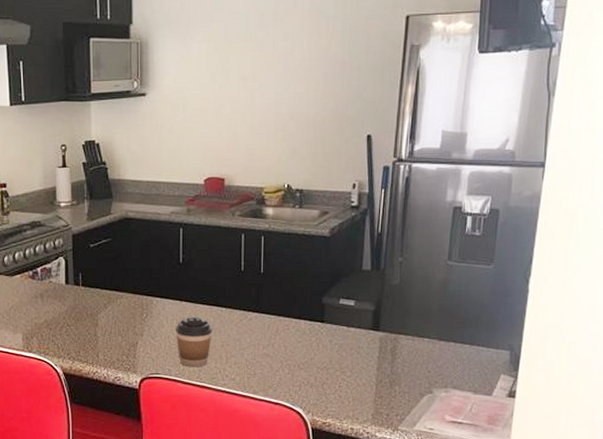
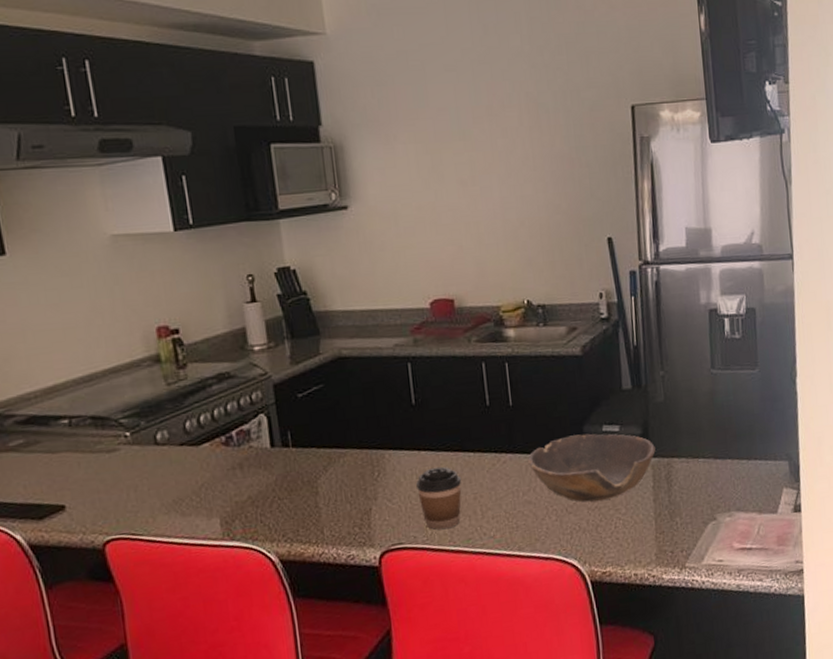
bowl: none [271,304,385,362] -> present [528,433,656,502]

